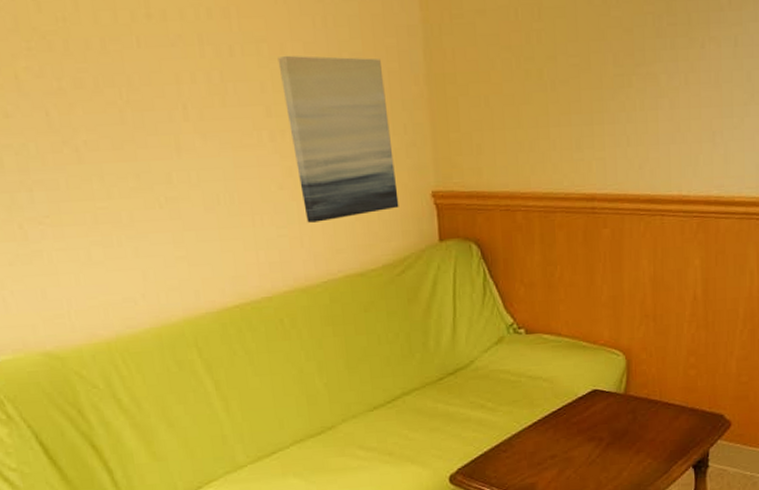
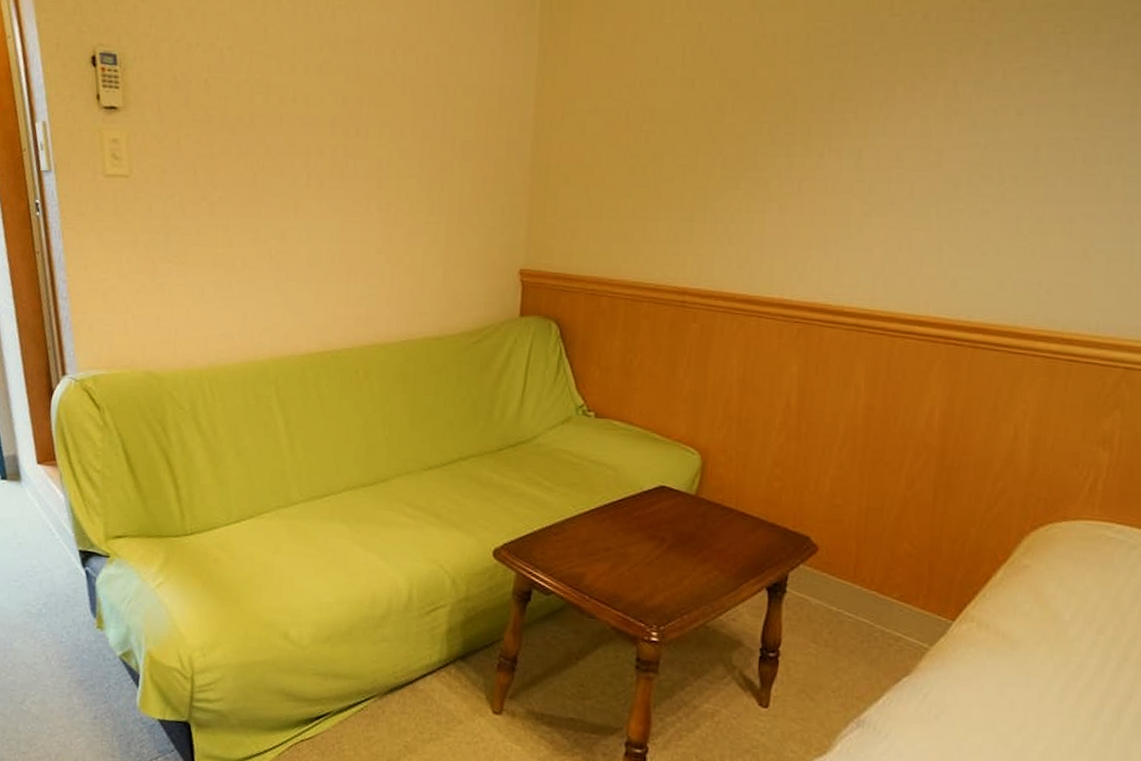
wall art: present [277,55,399,223] -> none [396,138,491,286]

